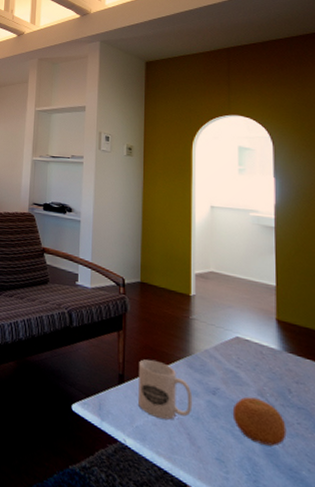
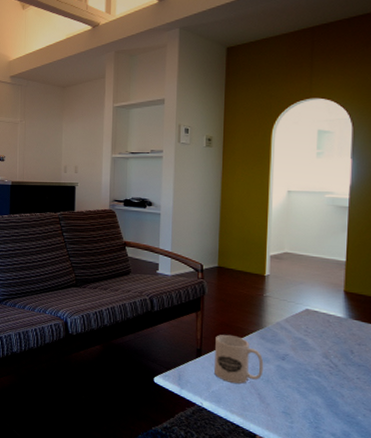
fruit: present [232,396,287,447] -> none [299,359,347,399]

